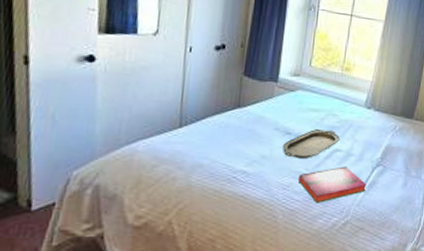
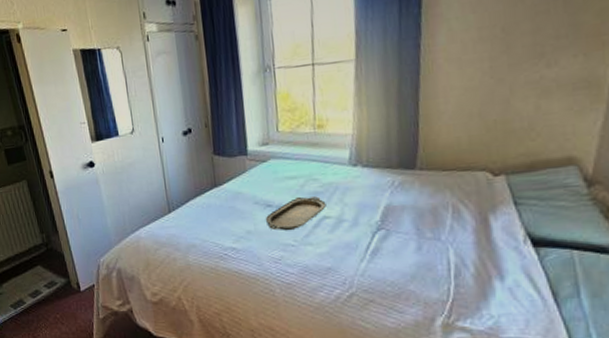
hardback book: present [298,166,367,203] -> none [289,234,370,275]

